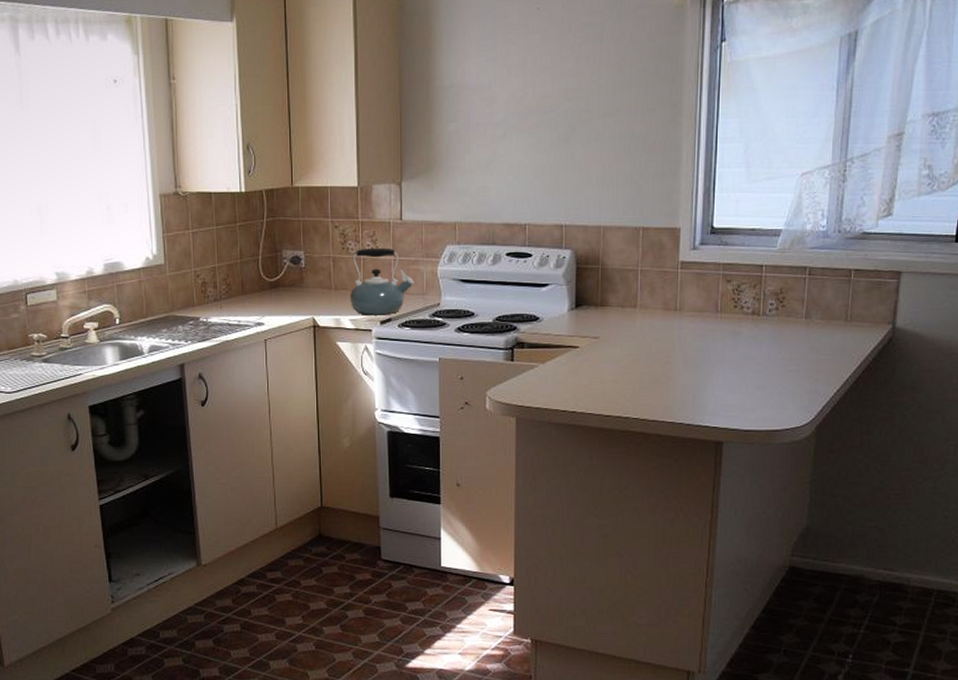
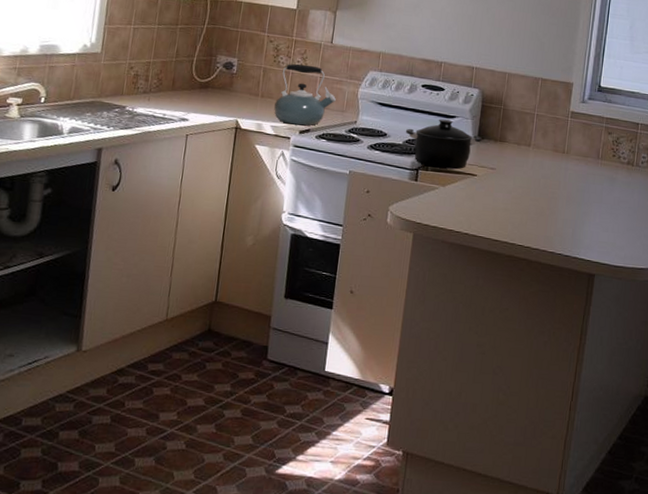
saucepan: none [494,289,581,344] -> present [405,119,482,169]

